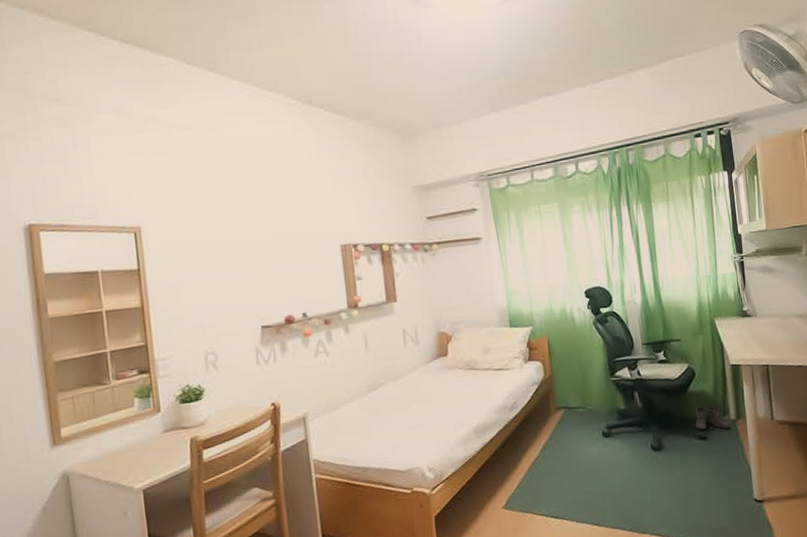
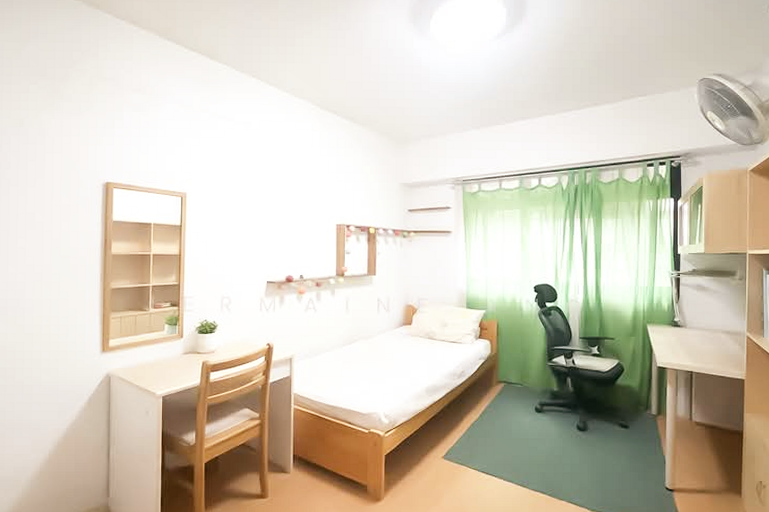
boots: present [695,406,730,431] -> none [618,398,651,422]

